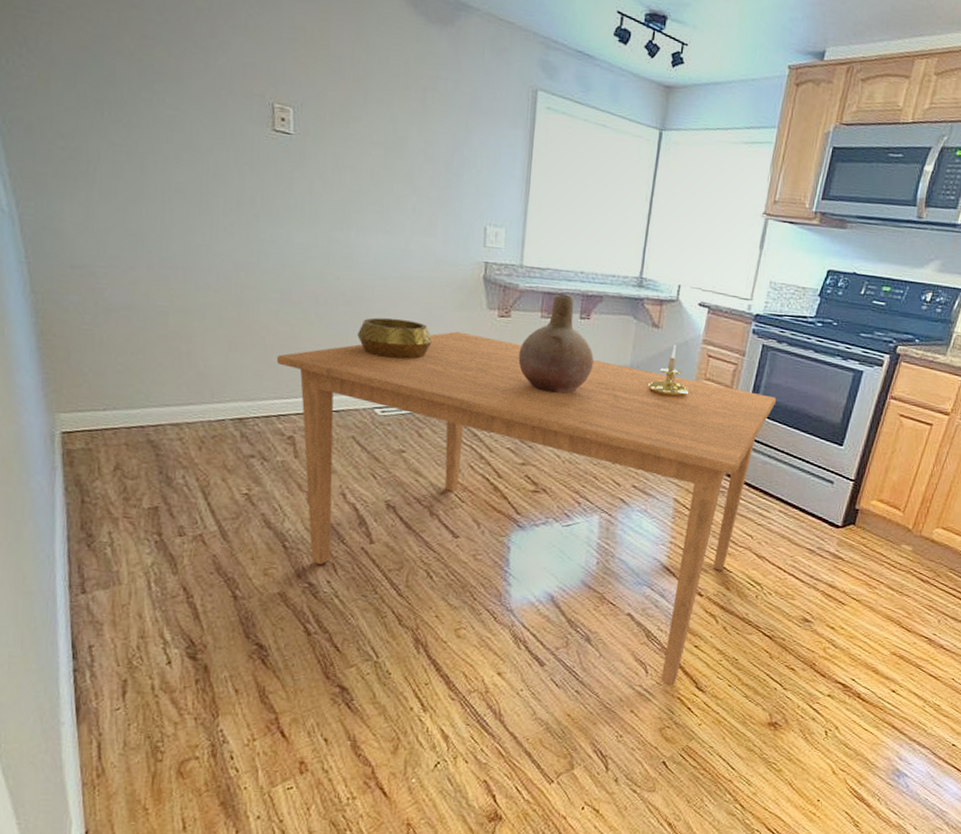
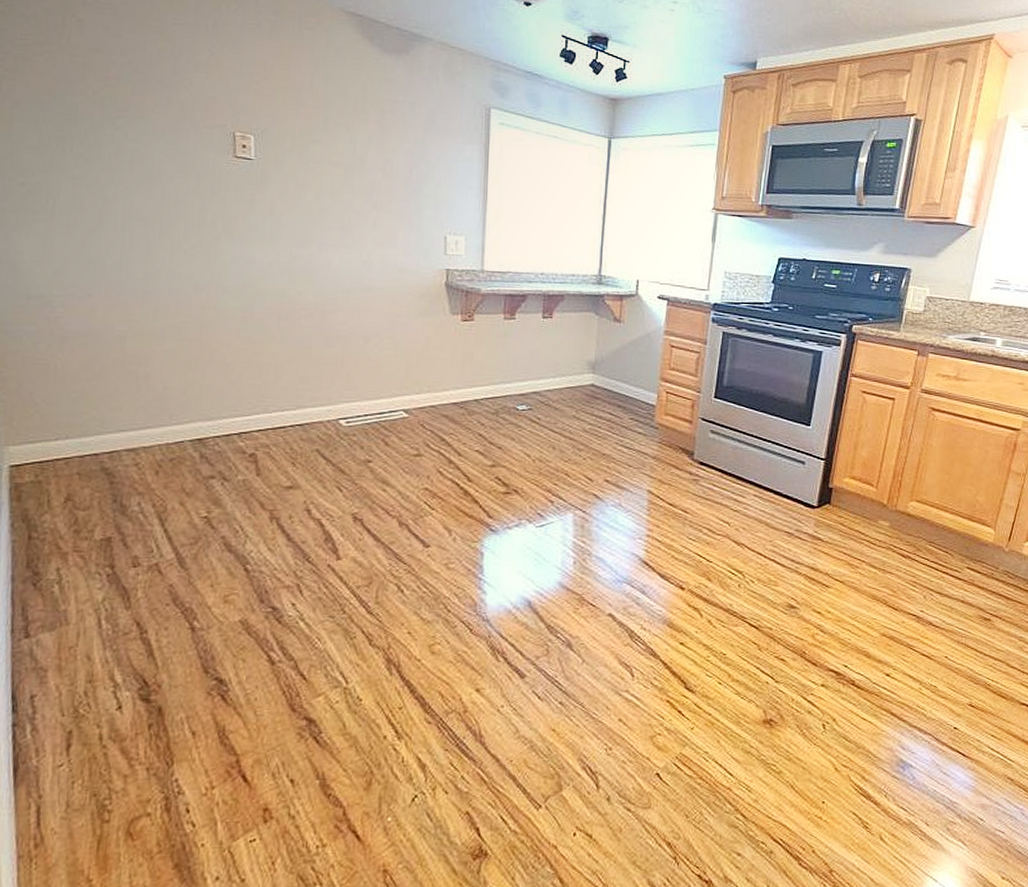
dining table: present [276,331,777,686] -> none [237,338,742,689]
decorative bowl: present [357,317,433,360] -> none [320,328,397,369]
vase: present [518,294,594,394] -> none [483,295,559,393]
candle holder: present [648,345,688,398] -> none [614,337,654,389]

